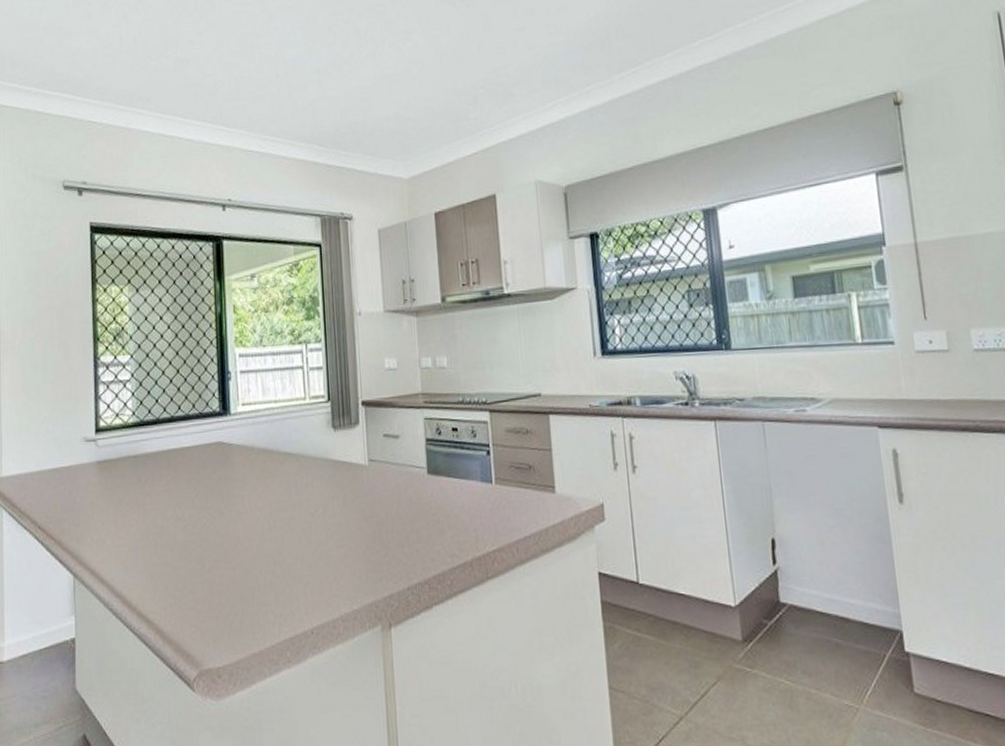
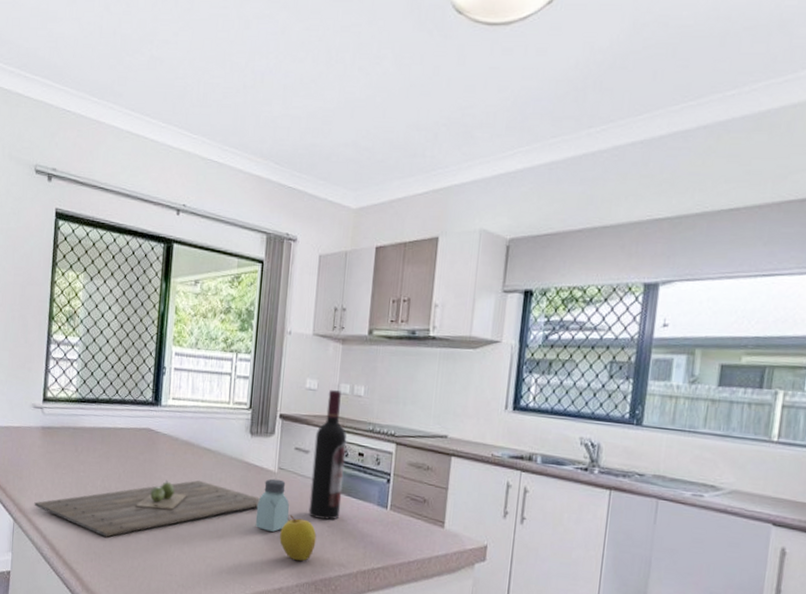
cutting board: none [96,490,353,575] -> present [34,480,260,537]
saltshaker: none [351,472,388,534] -> present [255,478,289,533]
apple: none [381,510,422,560] -> present [279,515,317,561]
wine bottle: none [403,366,443,509] -> present [308,390,347,520]

